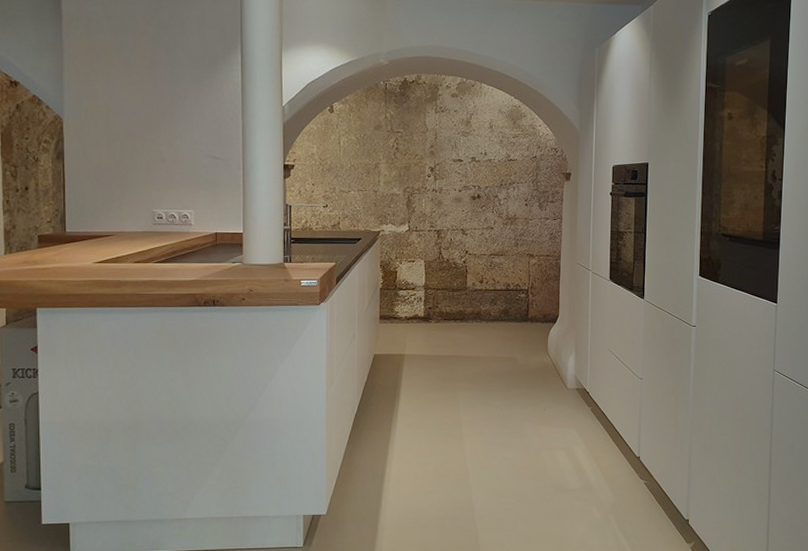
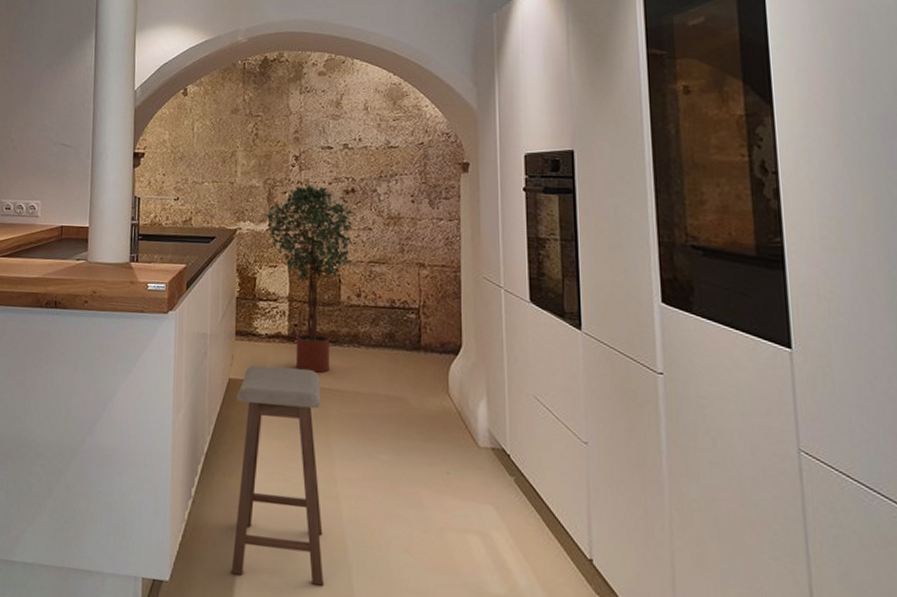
bar stool: none [377,342,451,502] -> present [231,365,324,586]
potted tree: none [404,191,482,344] -> present [265,184,358,373]

